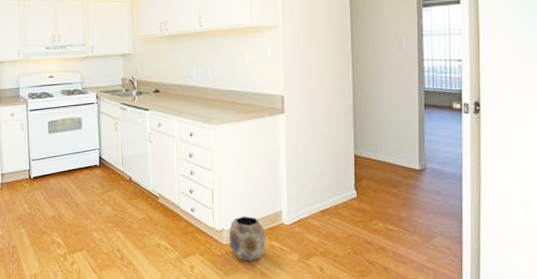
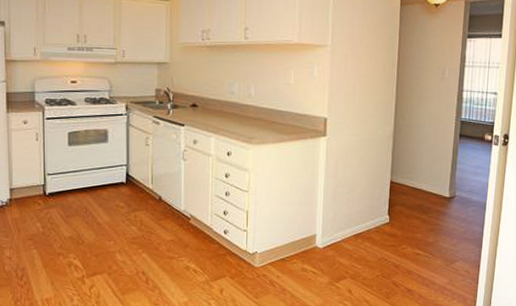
planter: present [228,216,266,262] -> none [261,239,299,285]

